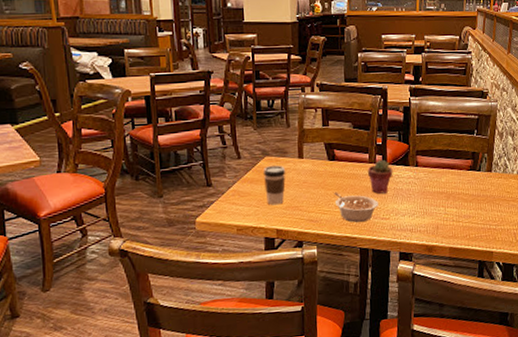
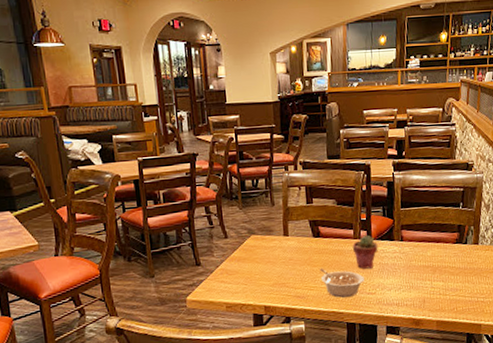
coffee cup: present [263,165,286,205] -> none [249,243,272,283]

